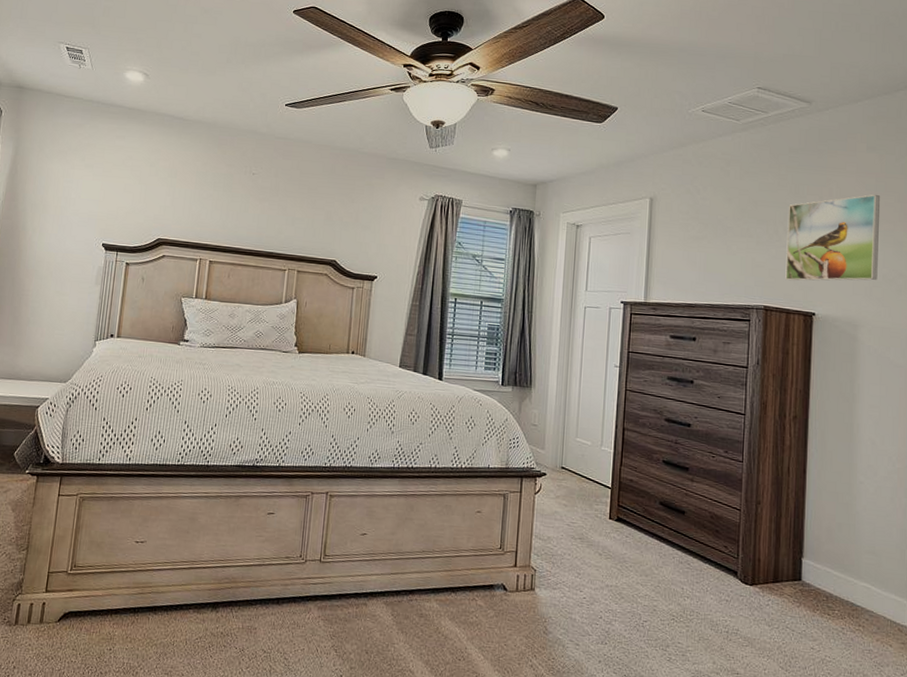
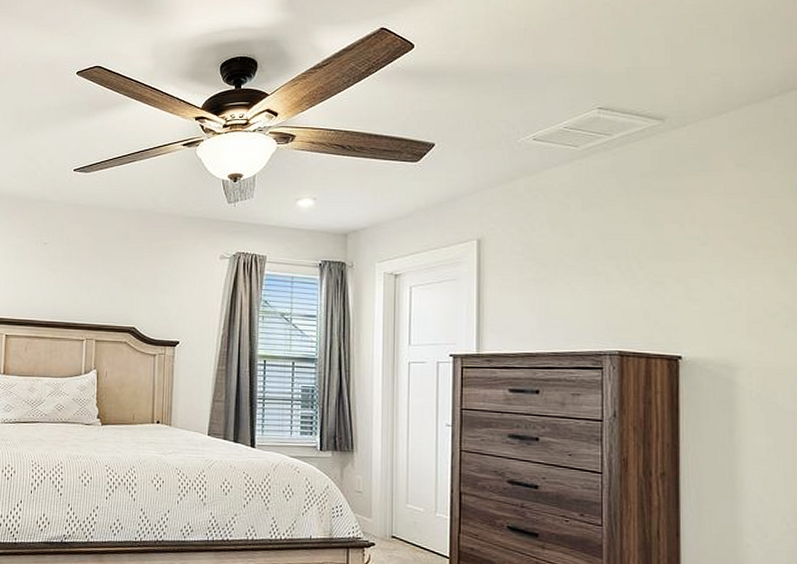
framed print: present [785,194,881,281] -> none [642,217,757,322]

